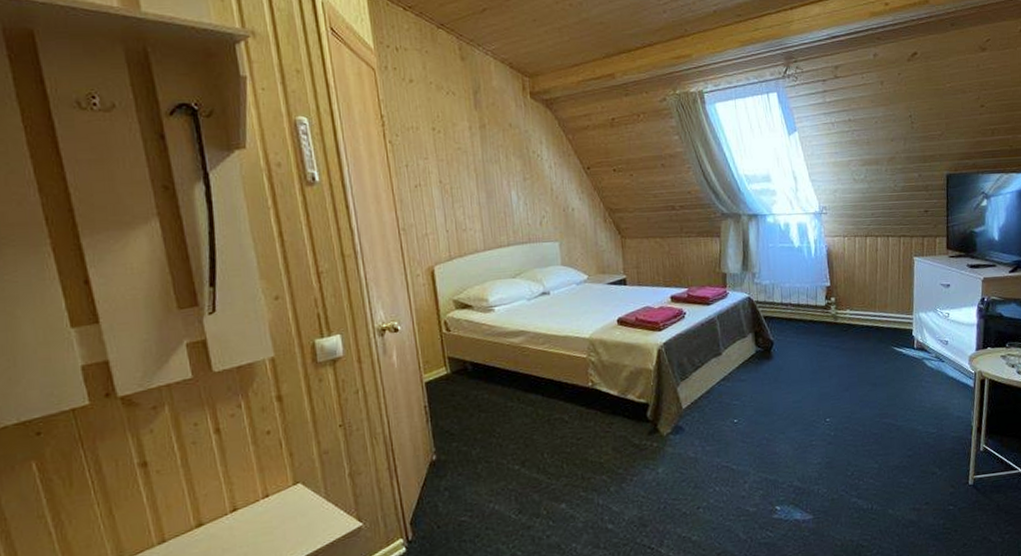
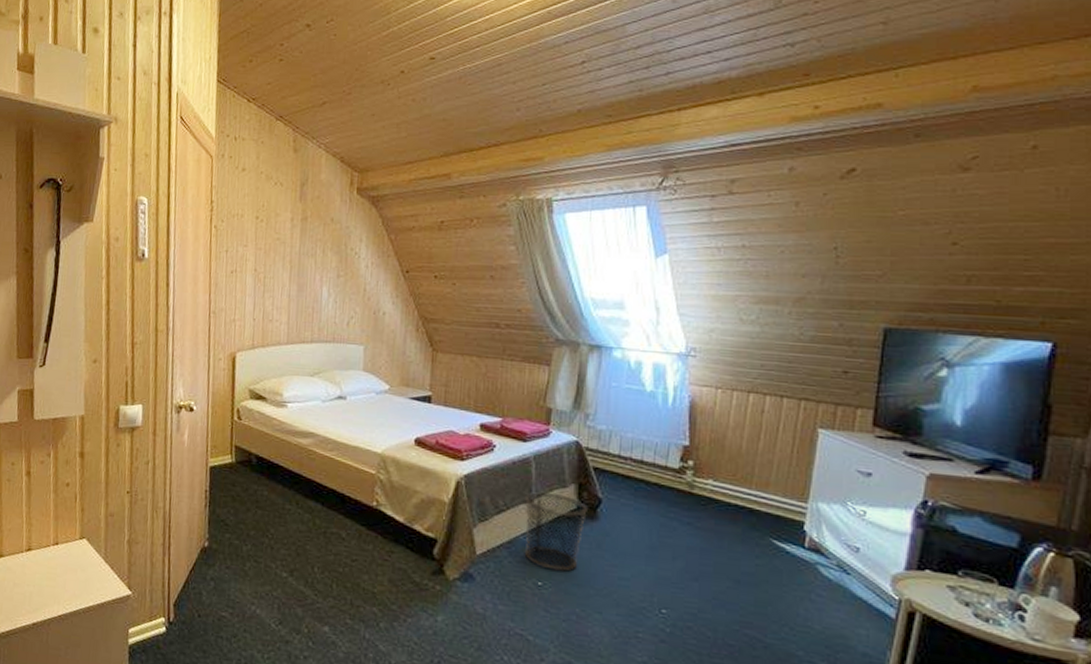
waste bin: none [715,343,765,408] -> present [524,492,589,571]

